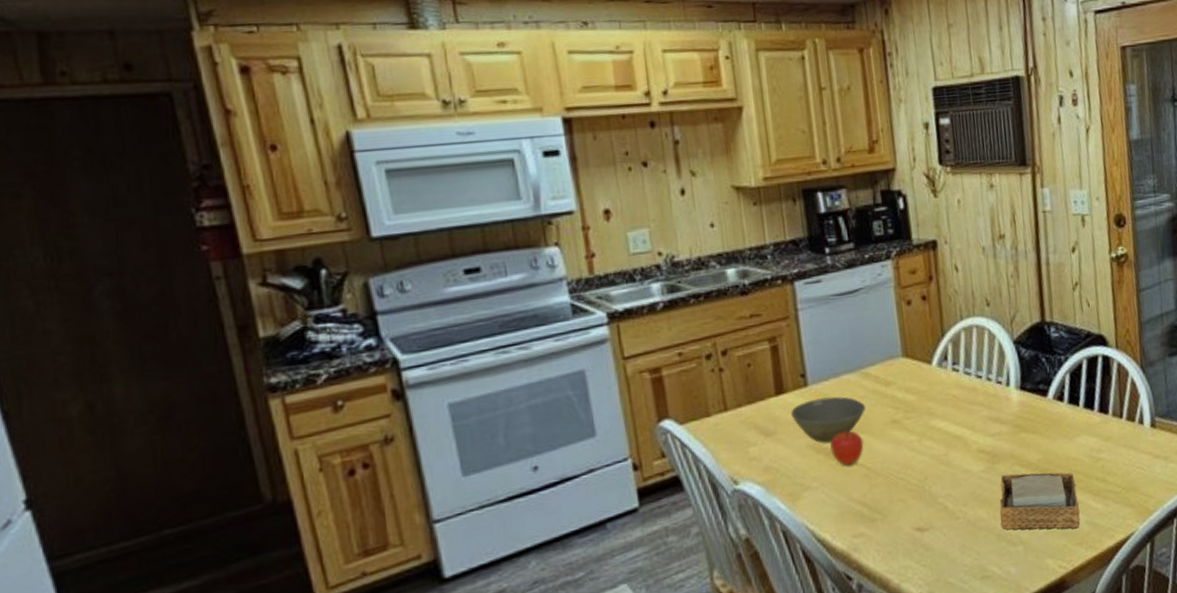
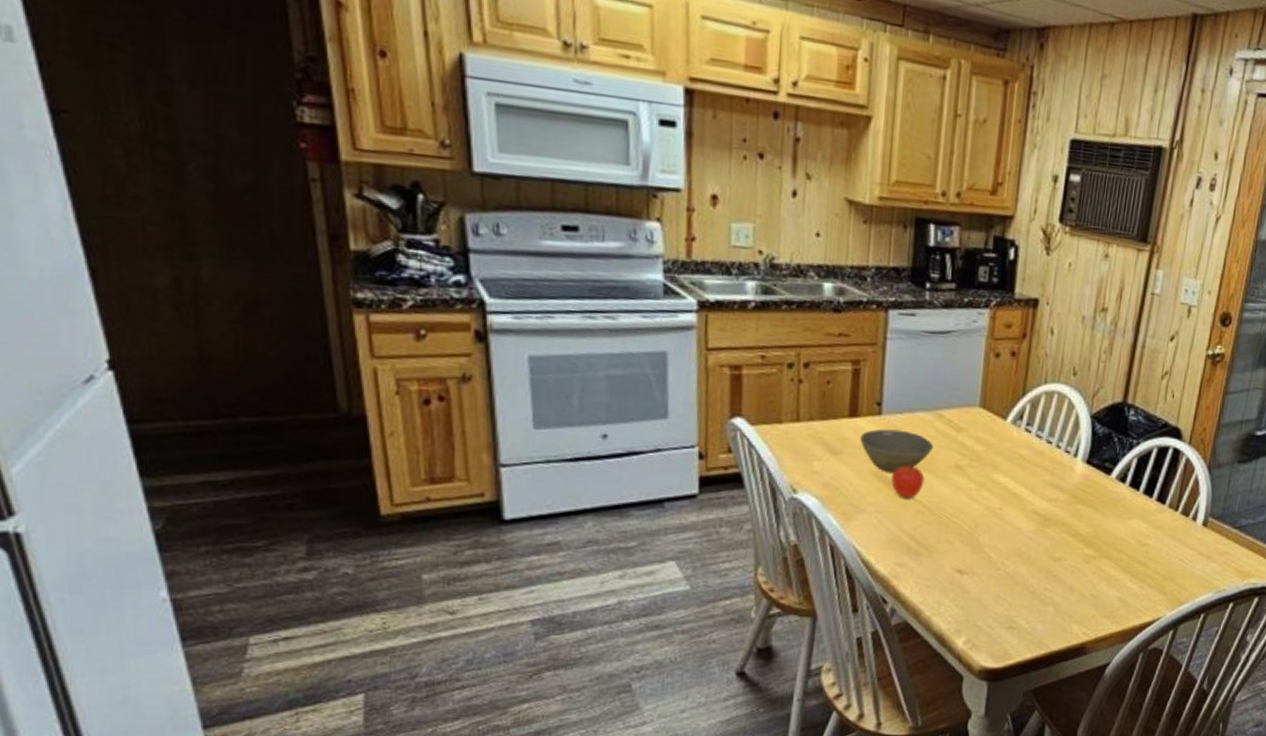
napkin holder: present [1000,472,1081,530] -> none [1037,539,1118,603]

